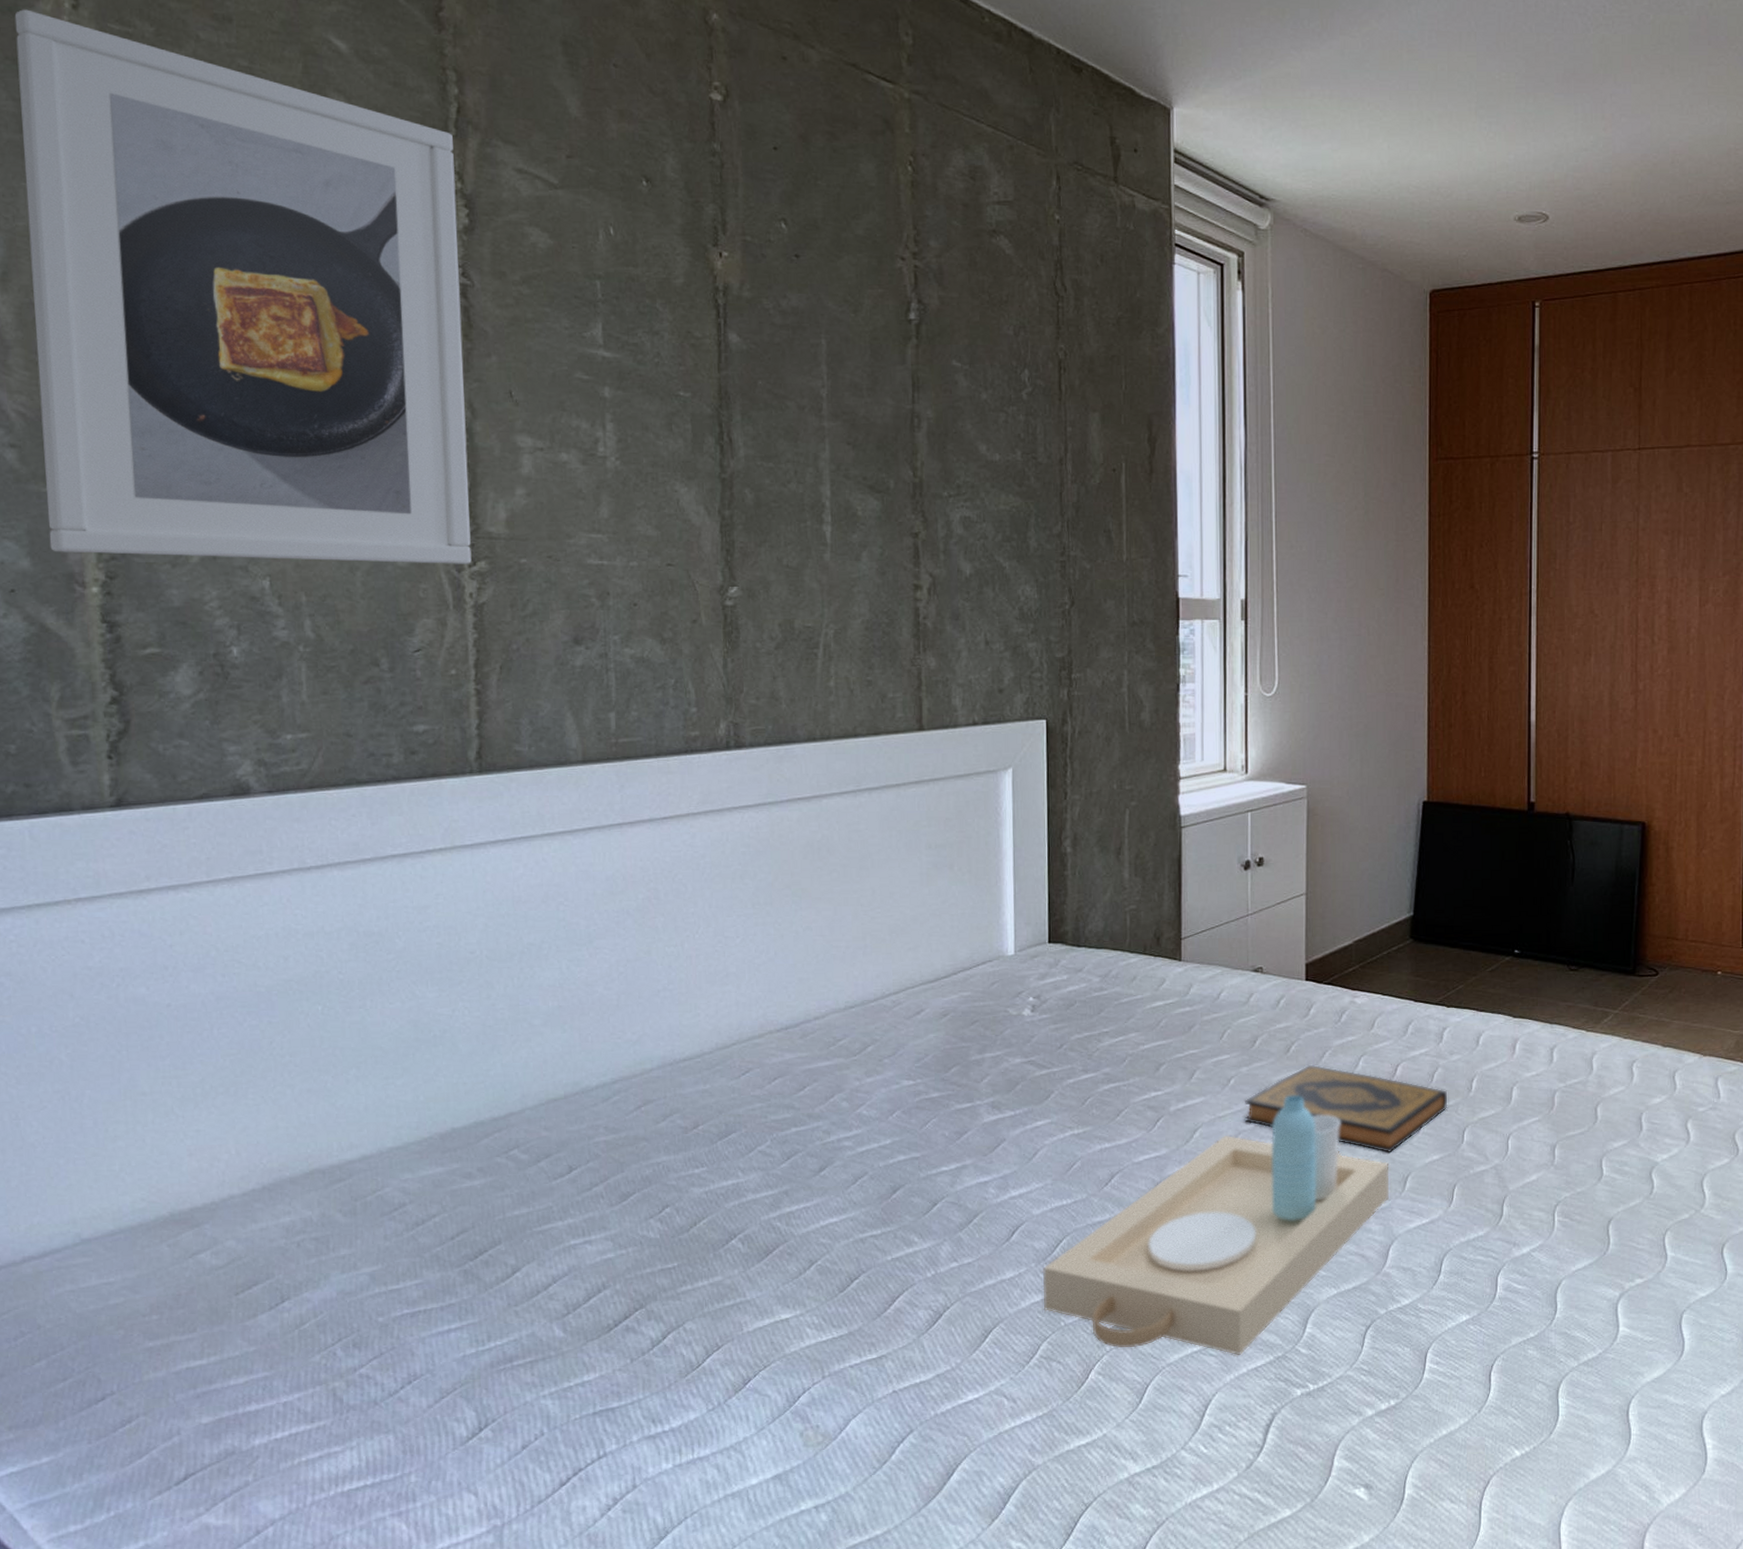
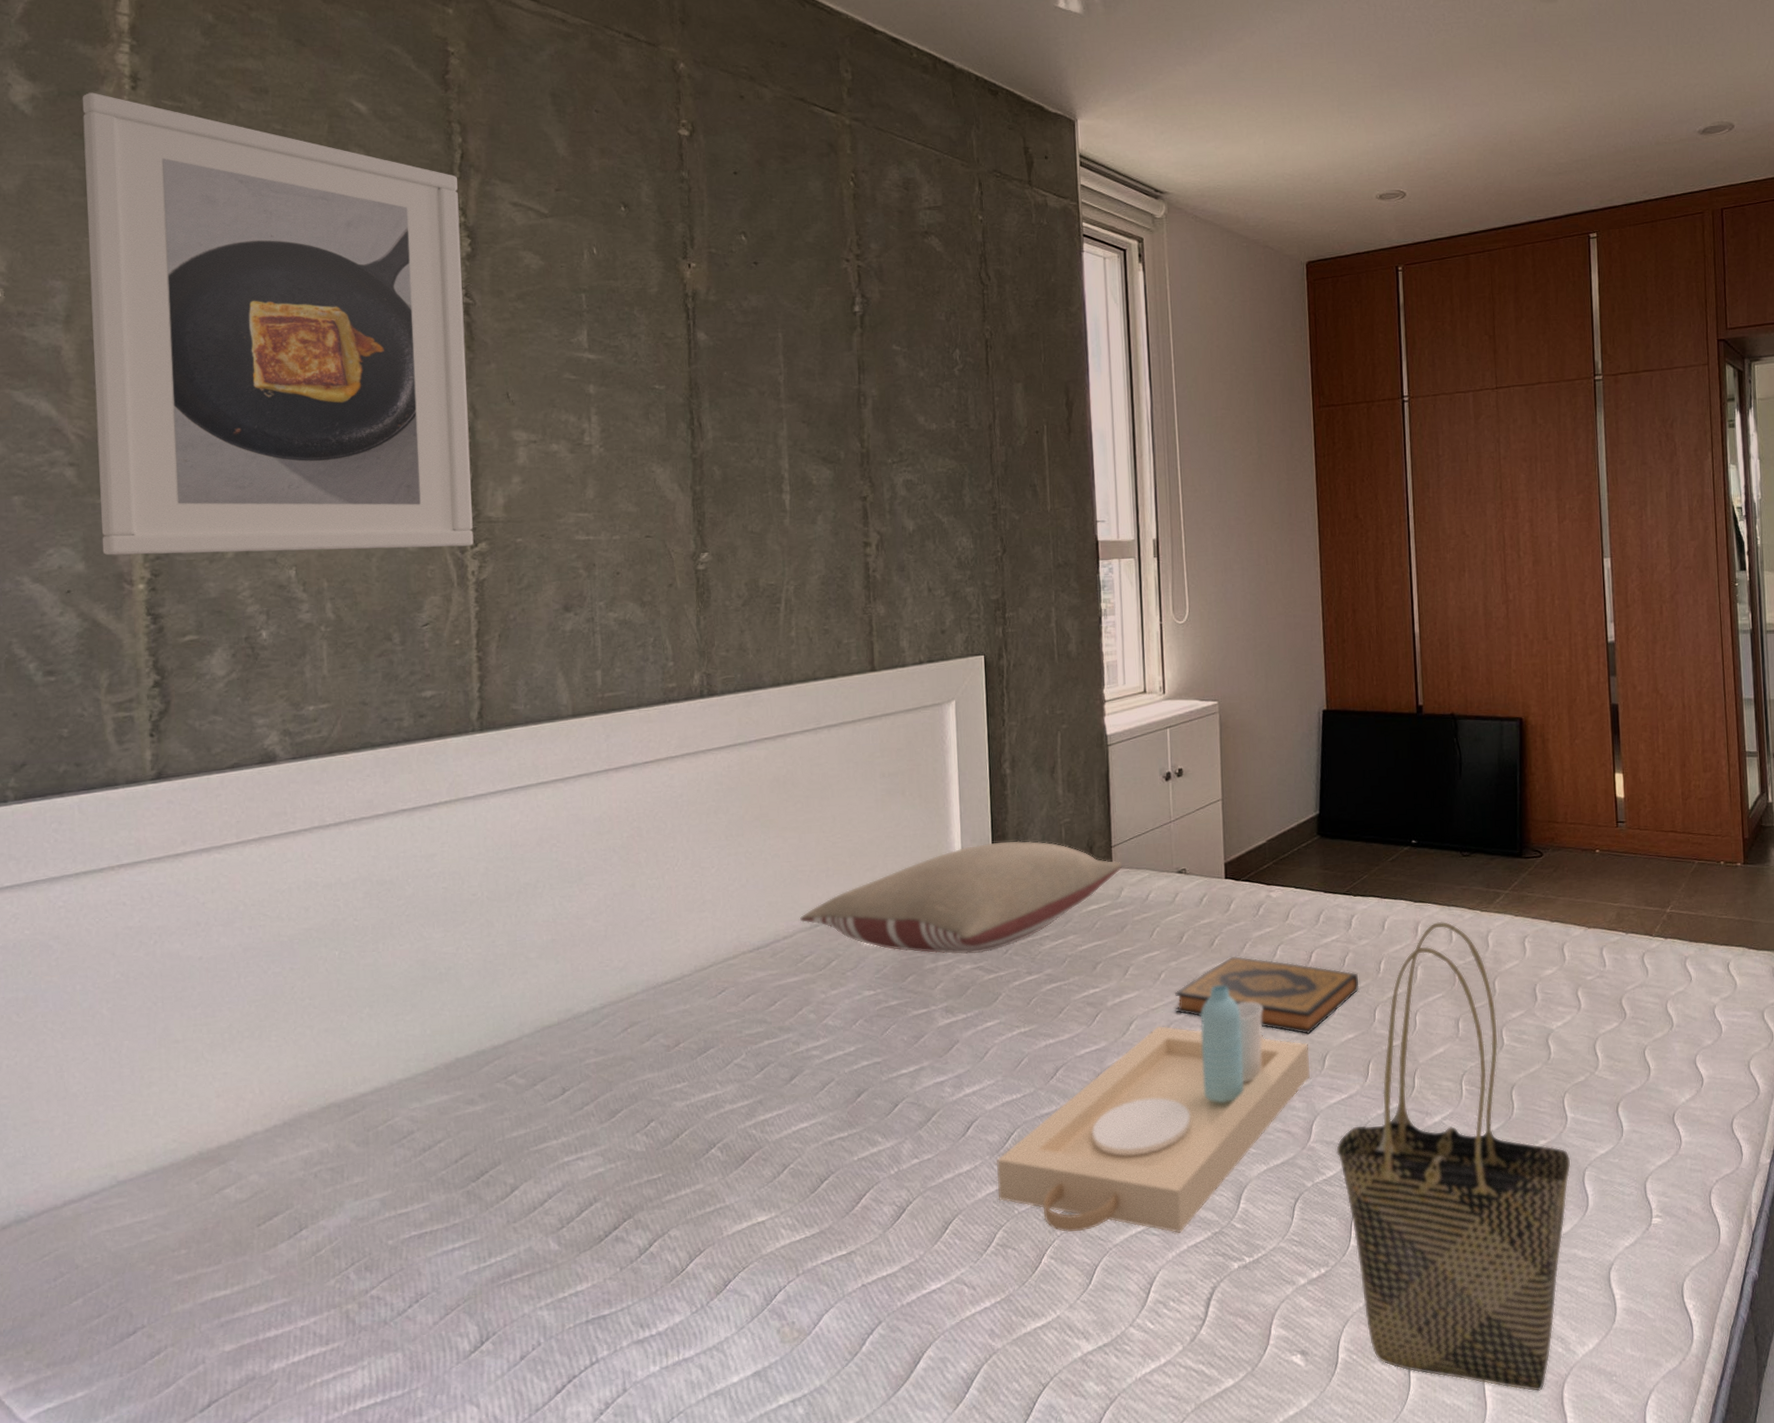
pillow: none [834,926,1192,1047] -> present [800,840,1122,955]
tote bag: none [1414,1039,1668,1539] -> present [1336,921,1571,1392]

